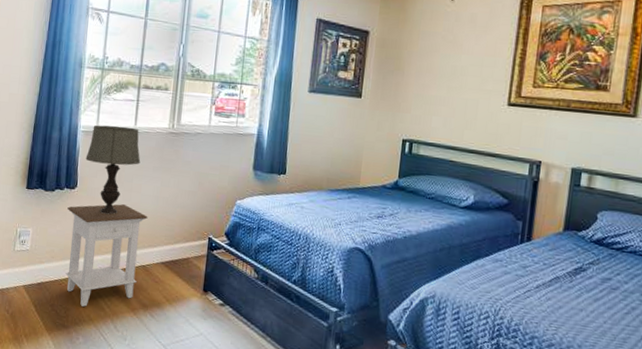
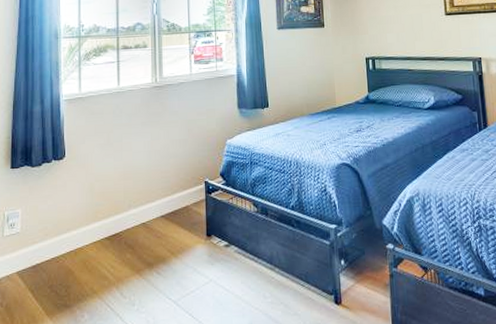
nightstand: present [65,204,148,307] -> none [57,165,142,280]
table lamp: present [85,125,141,215] -> none [71,88,128,179]

